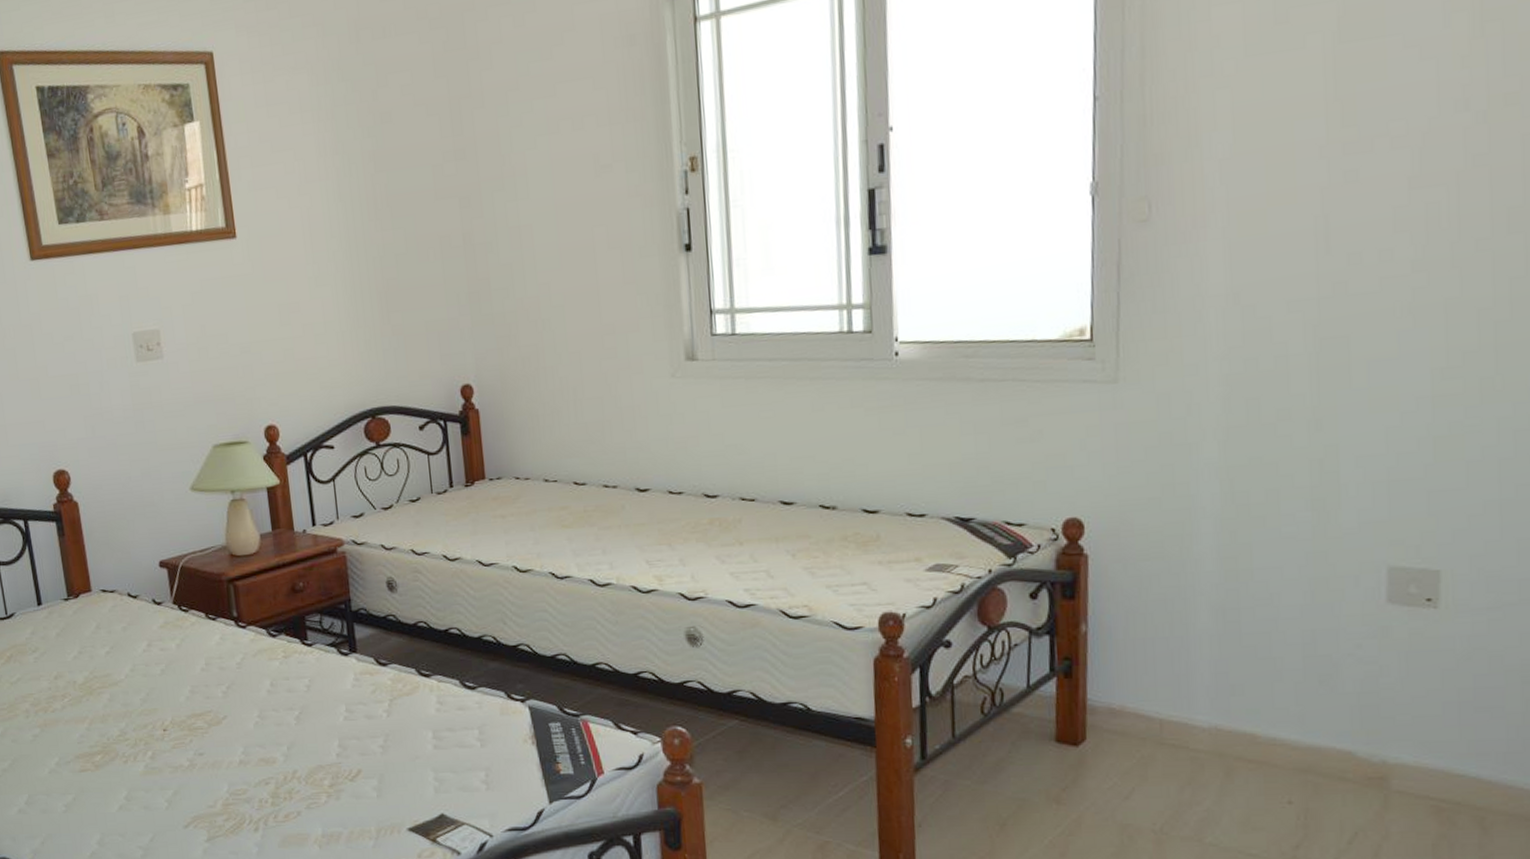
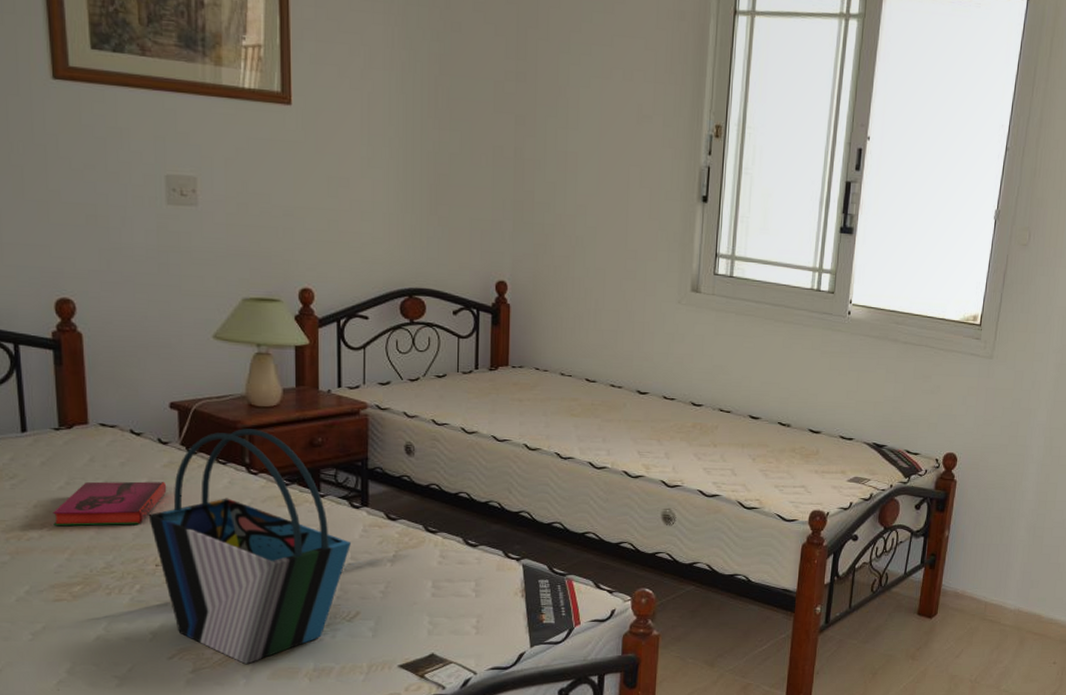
hardback book: none [71,642,166,695] -> present [53,481,167,526]
tote bag: none [152,579,344,832] -> present [148,428,351,665]

